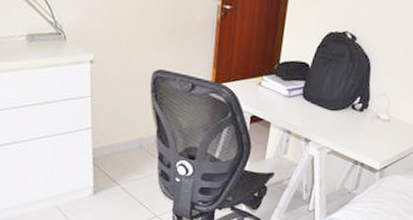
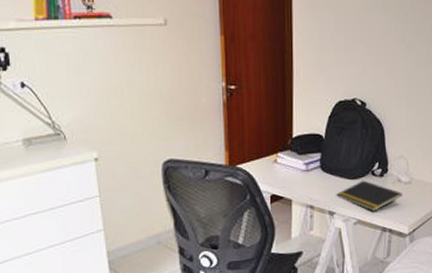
notepad: none [314,112,379,144] -> present [336,180,402,211]

